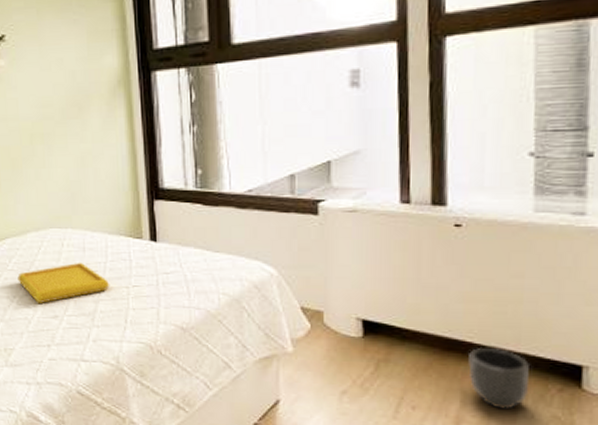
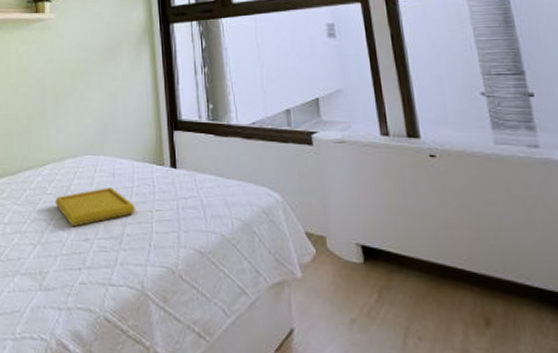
planter: present [468,347,529,410] -> none [462,274,524,342]

